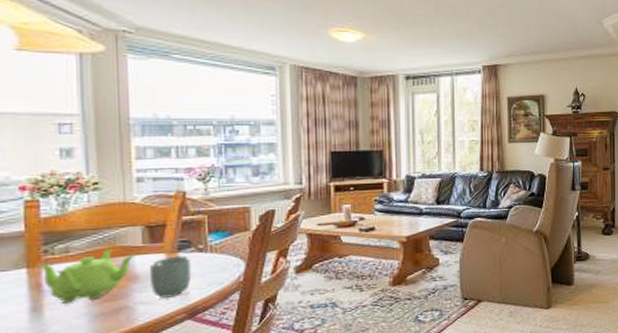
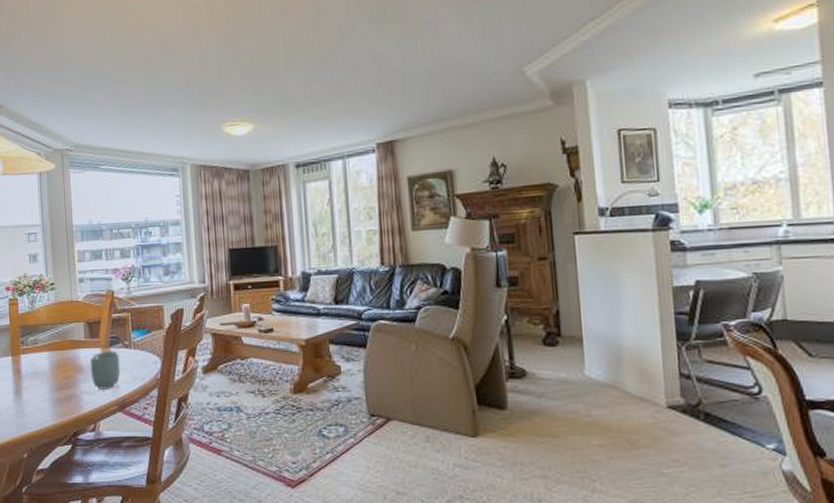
teapot: present [36,249,137,304] -> none [17,342,81,388]

